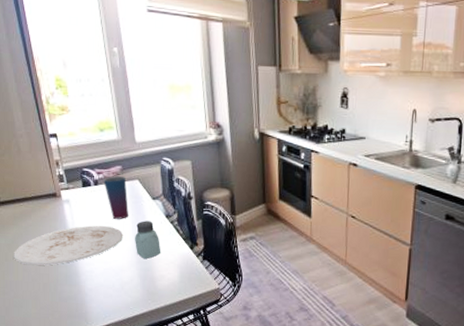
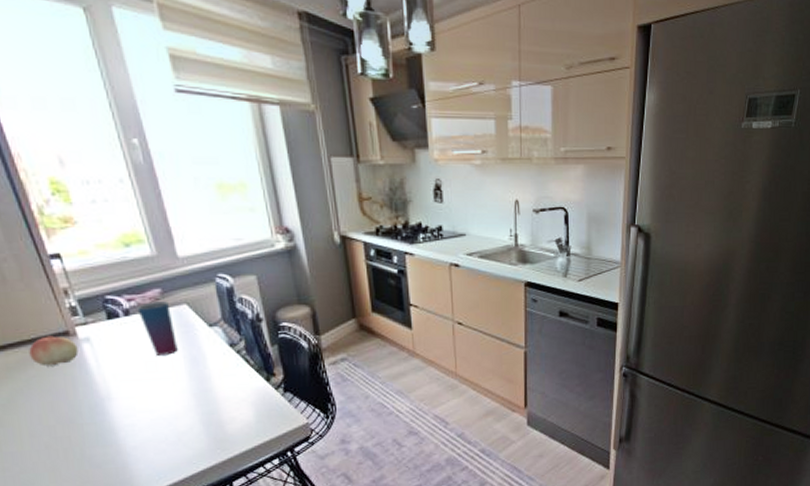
plate: present [14,225,124,266] -> none [12,365,174,429]
fruit: none [29,195,61,219] -> present [29,336,79,367]
saltshaker: present [135,221,161,259] -> none [190,353,228,401]

